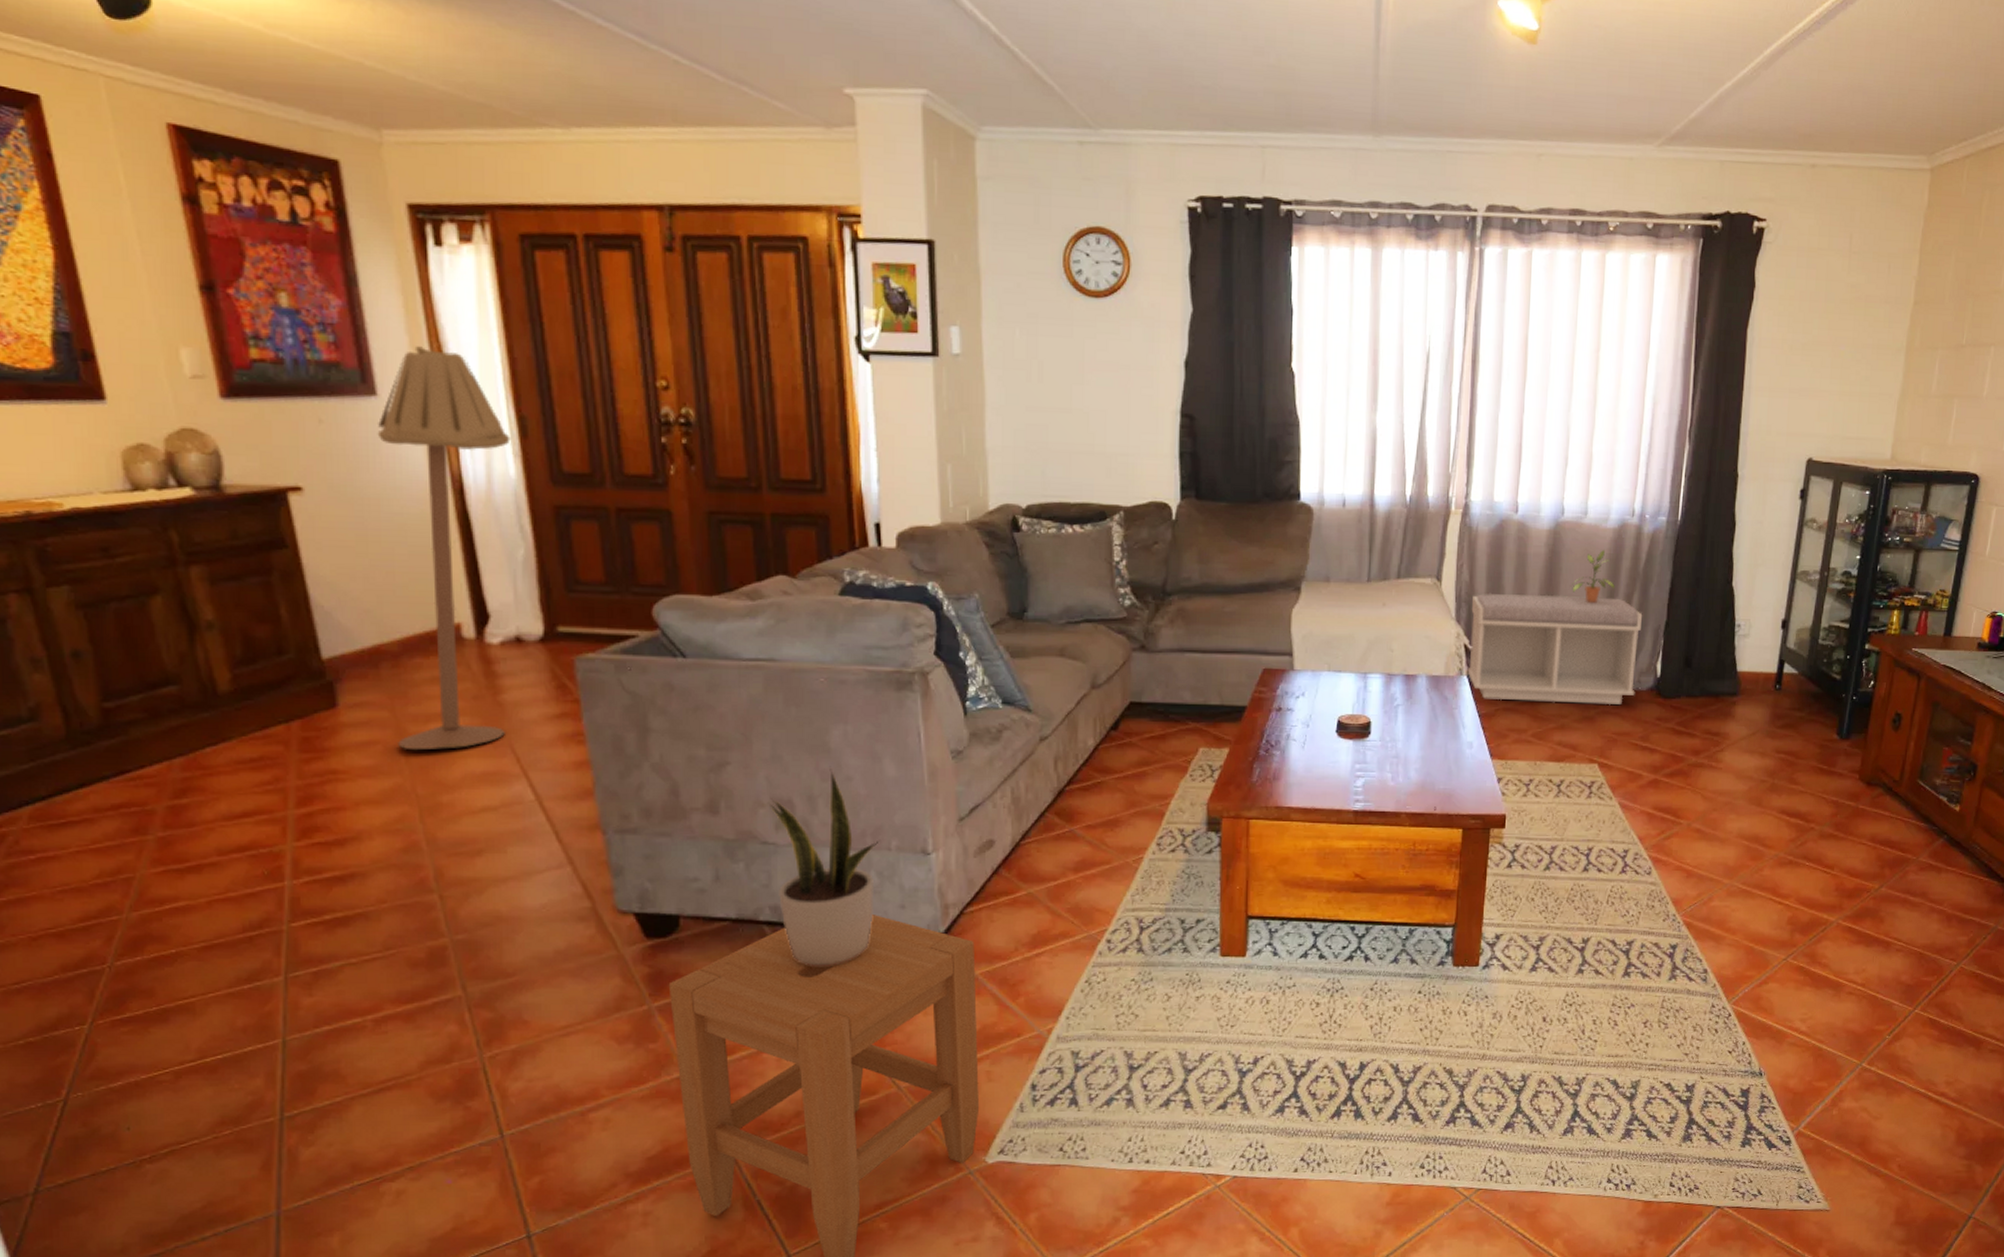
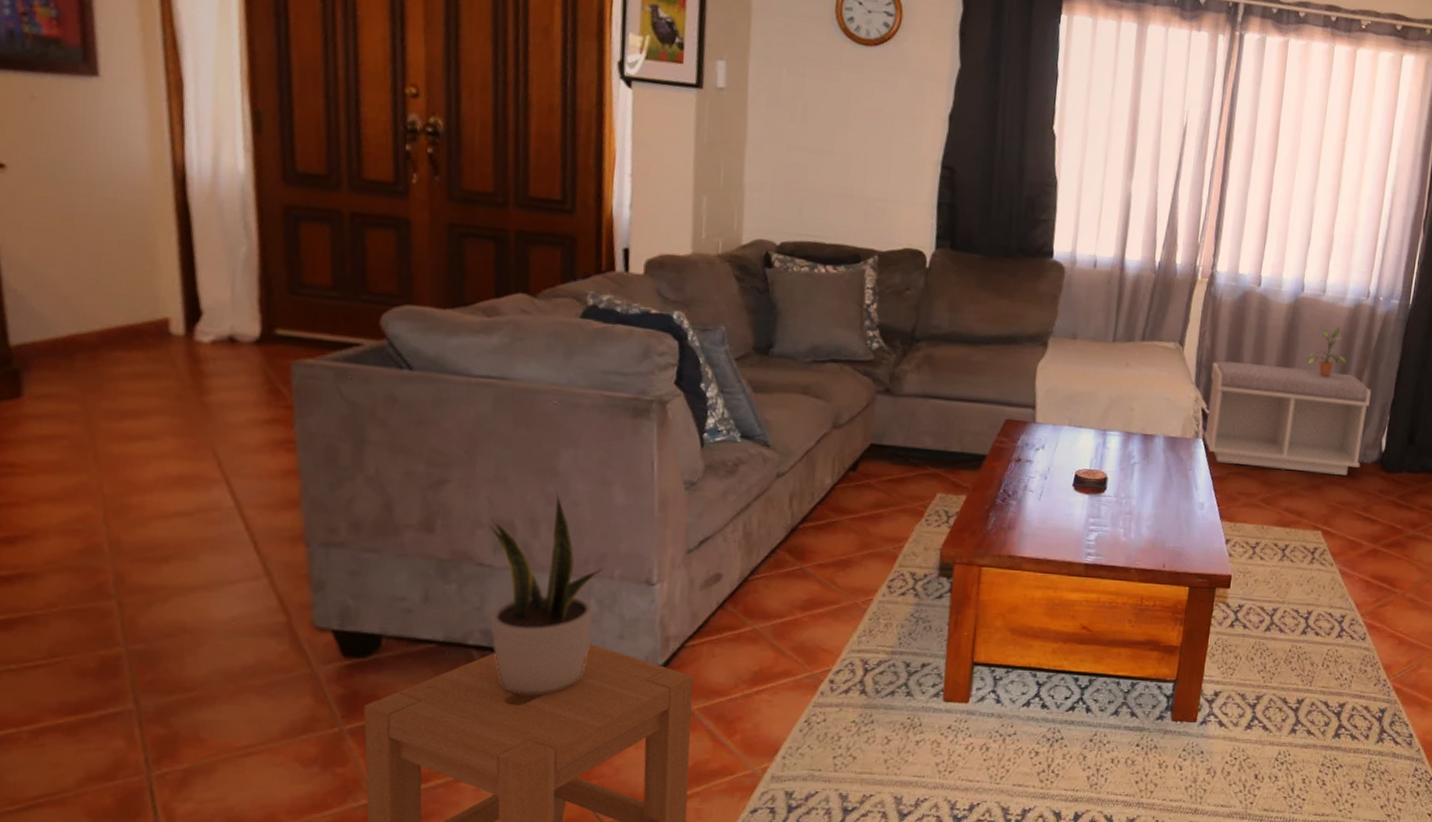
floor lamp: present [377,346,511,751] -> none [87,30,243,449]

